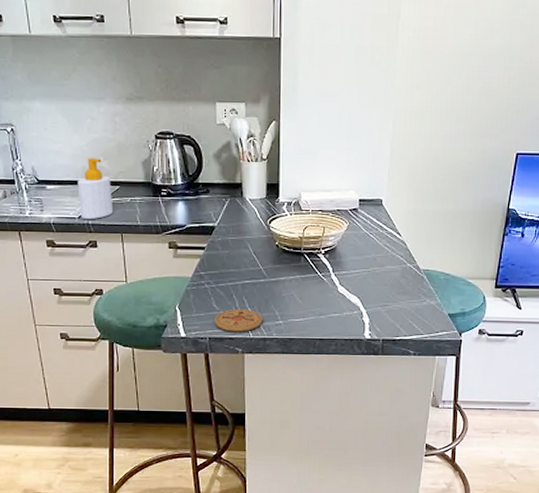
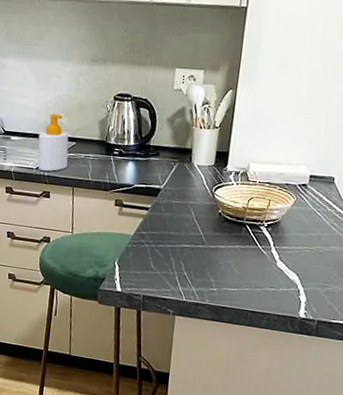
coaster: present [214,308,263,332] -> none [149,270,198,294]

